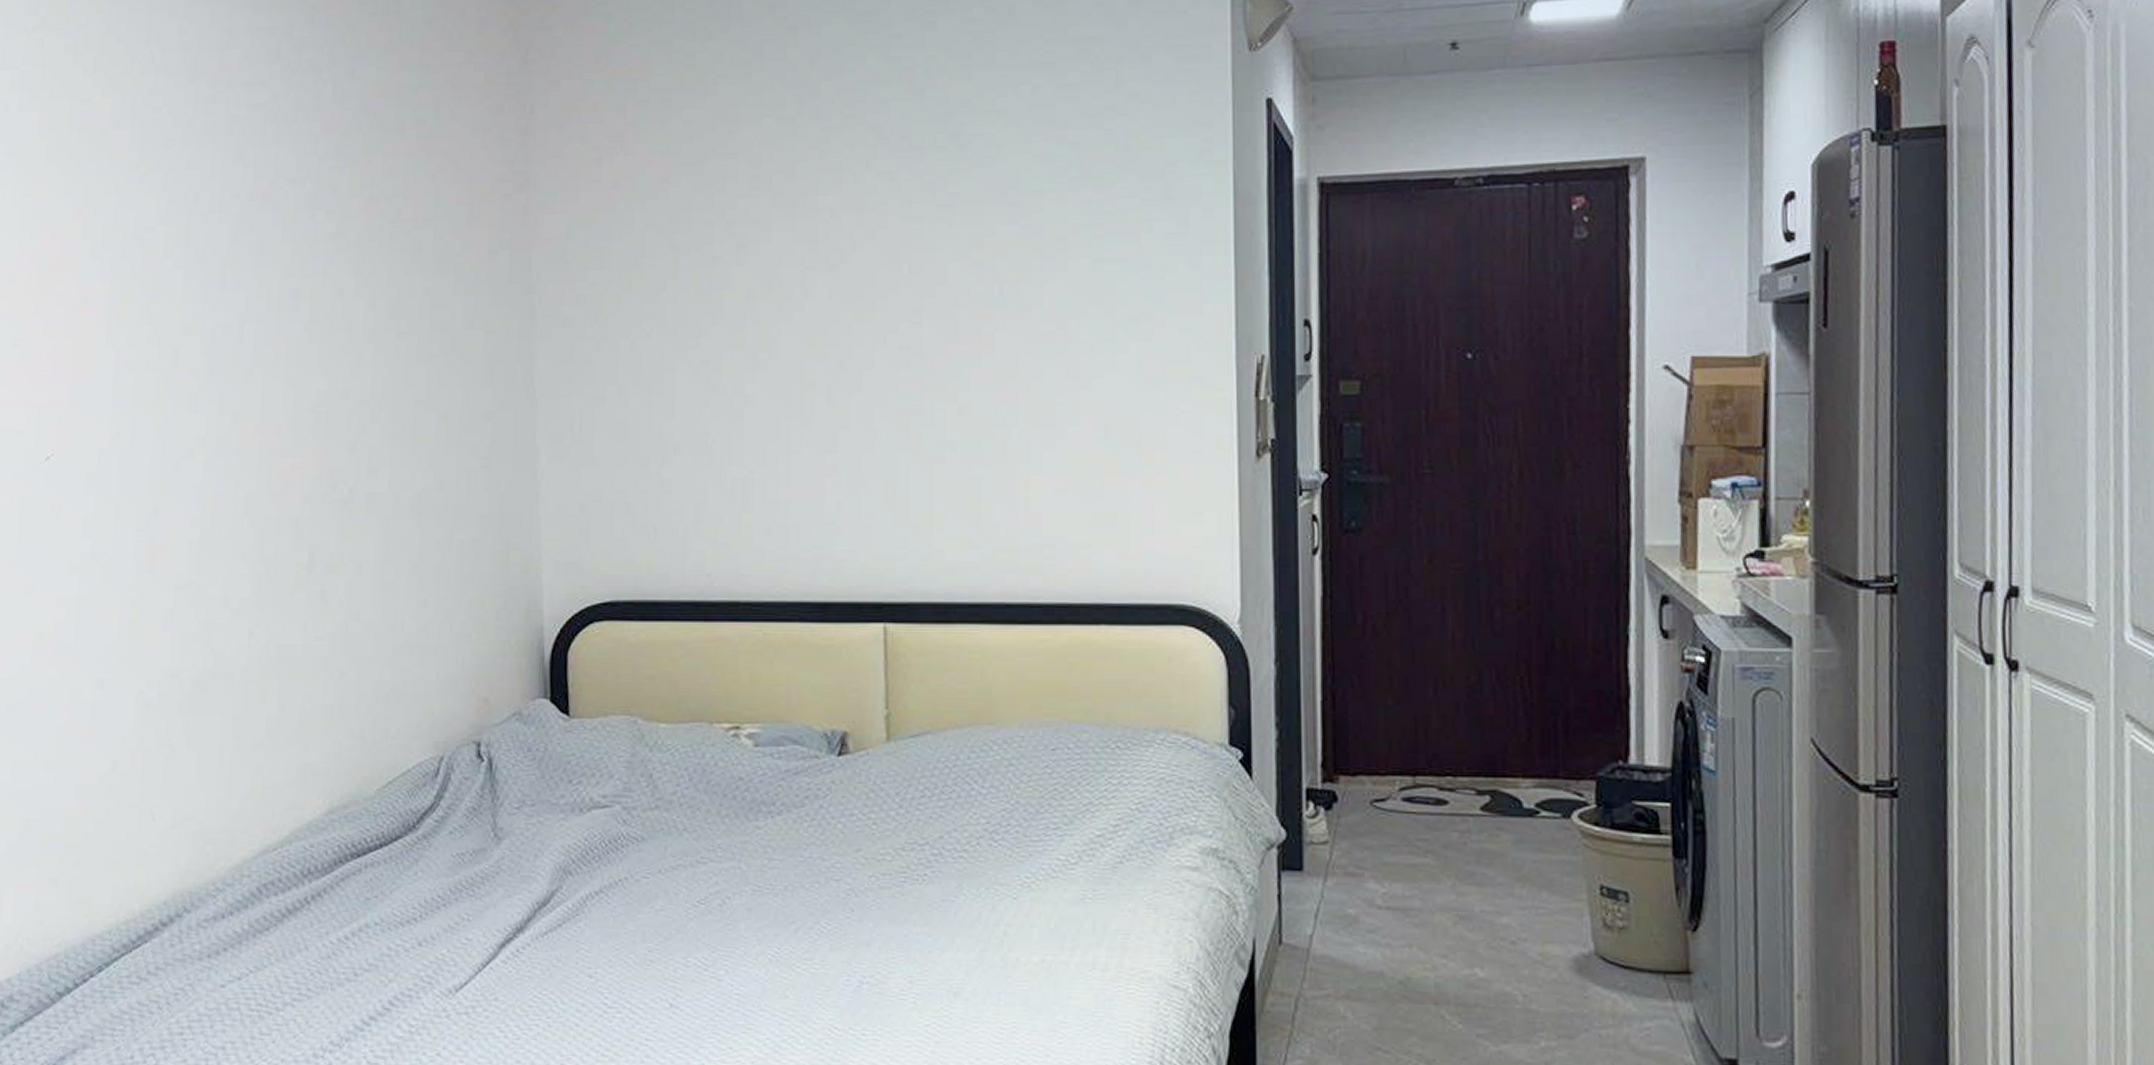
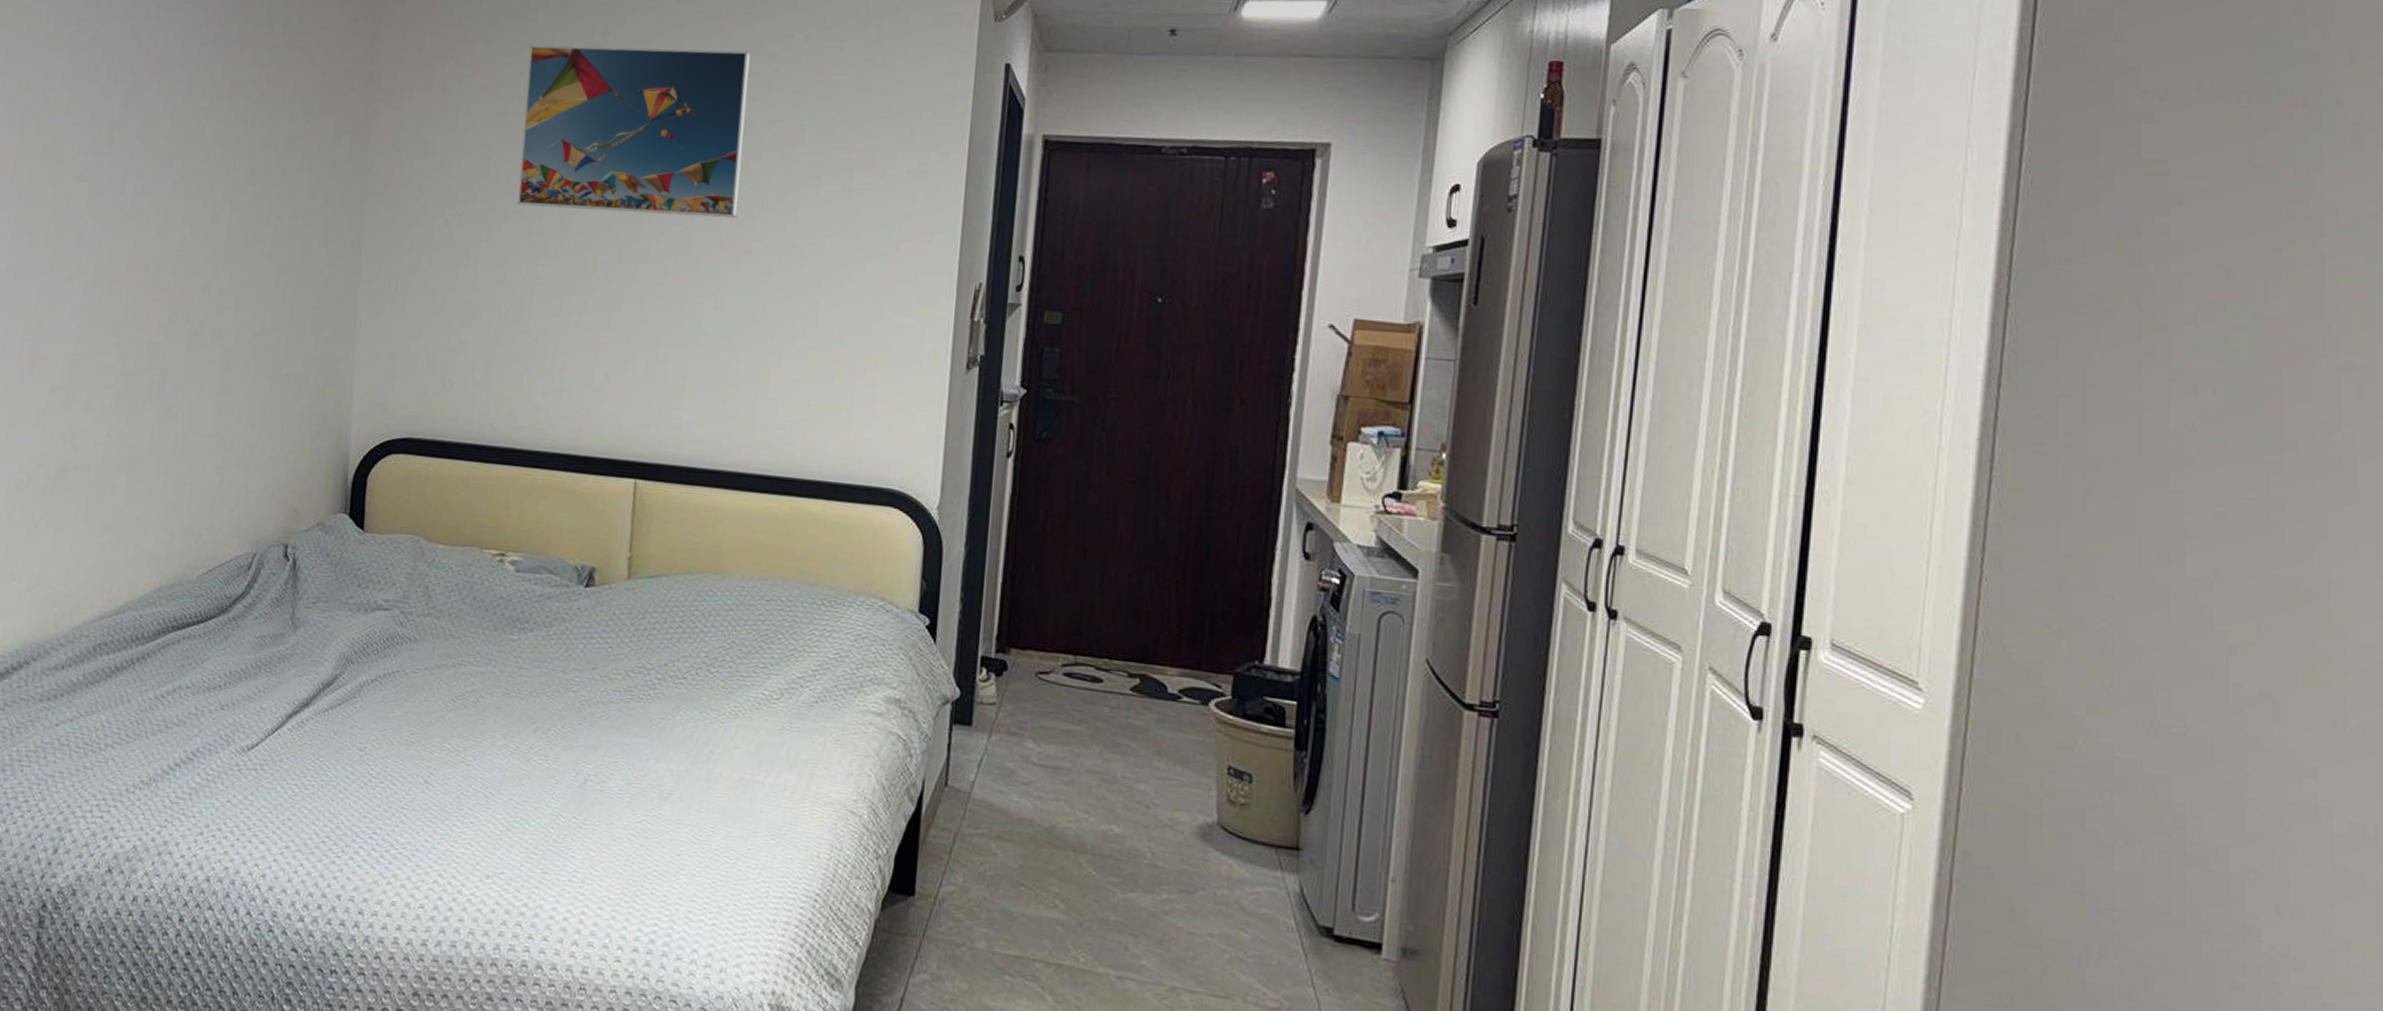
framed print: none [711,110,974,315] -> present [517,45,750,219]

